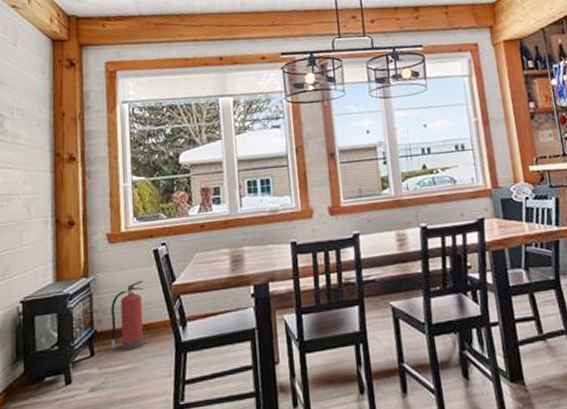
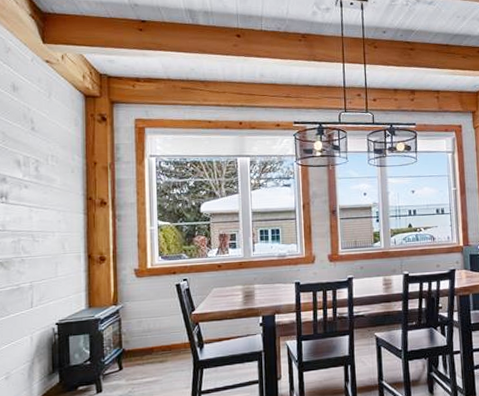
fire extinguisher: present [111,280,144,350] -> none [137,309,167,366]

